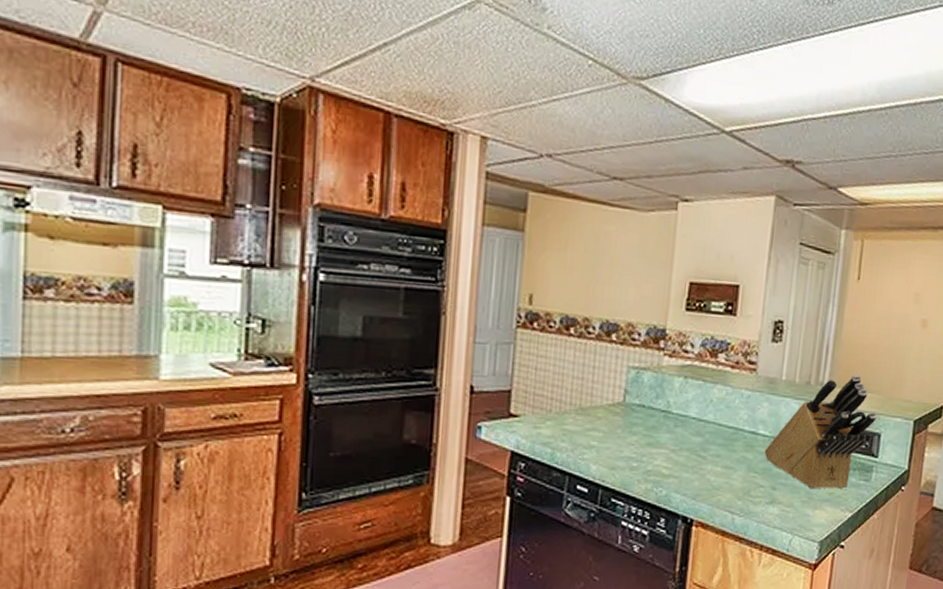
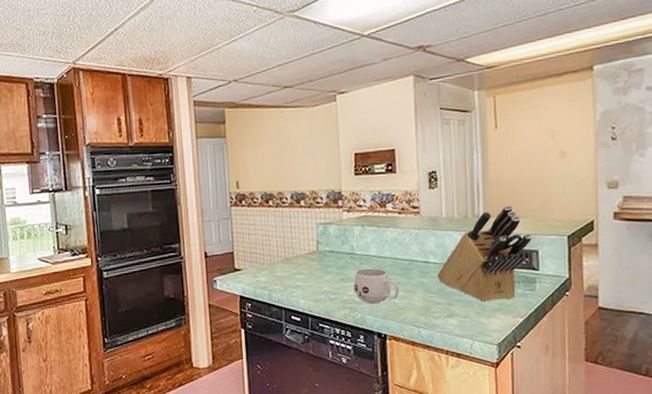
mug: none [662,434,718,479] -> present [353,269,400,304]

